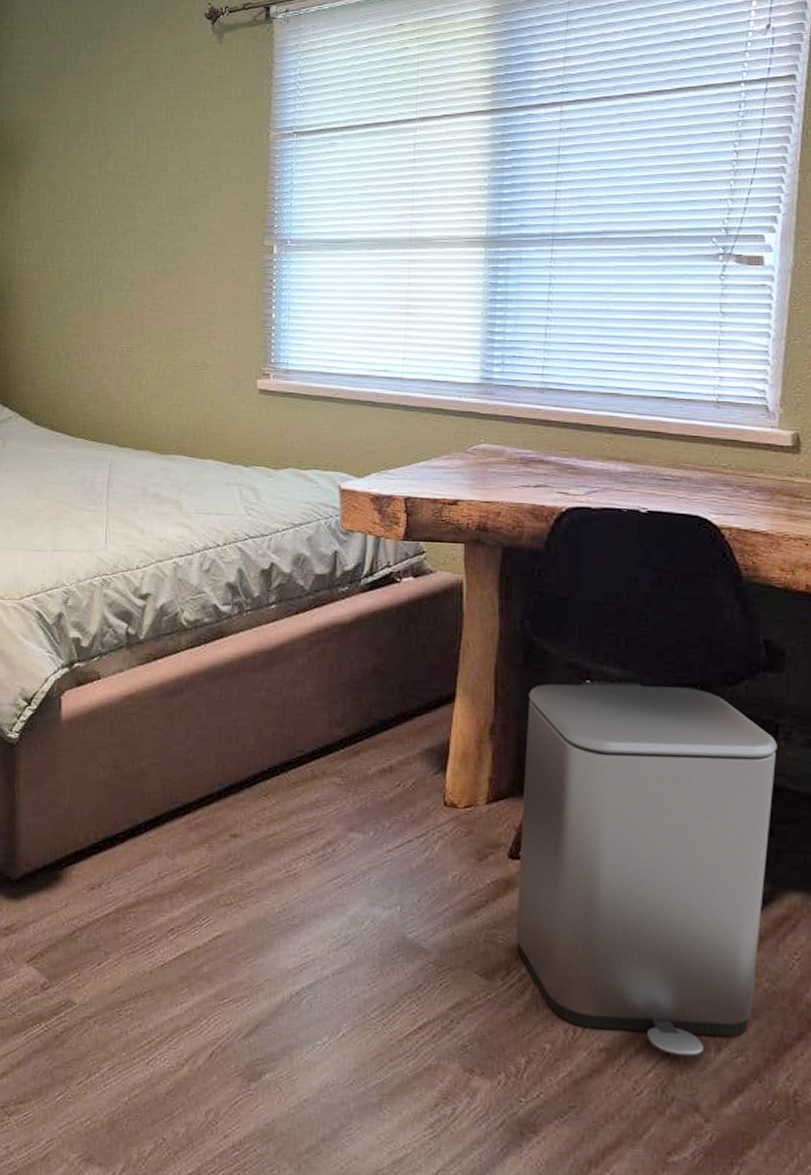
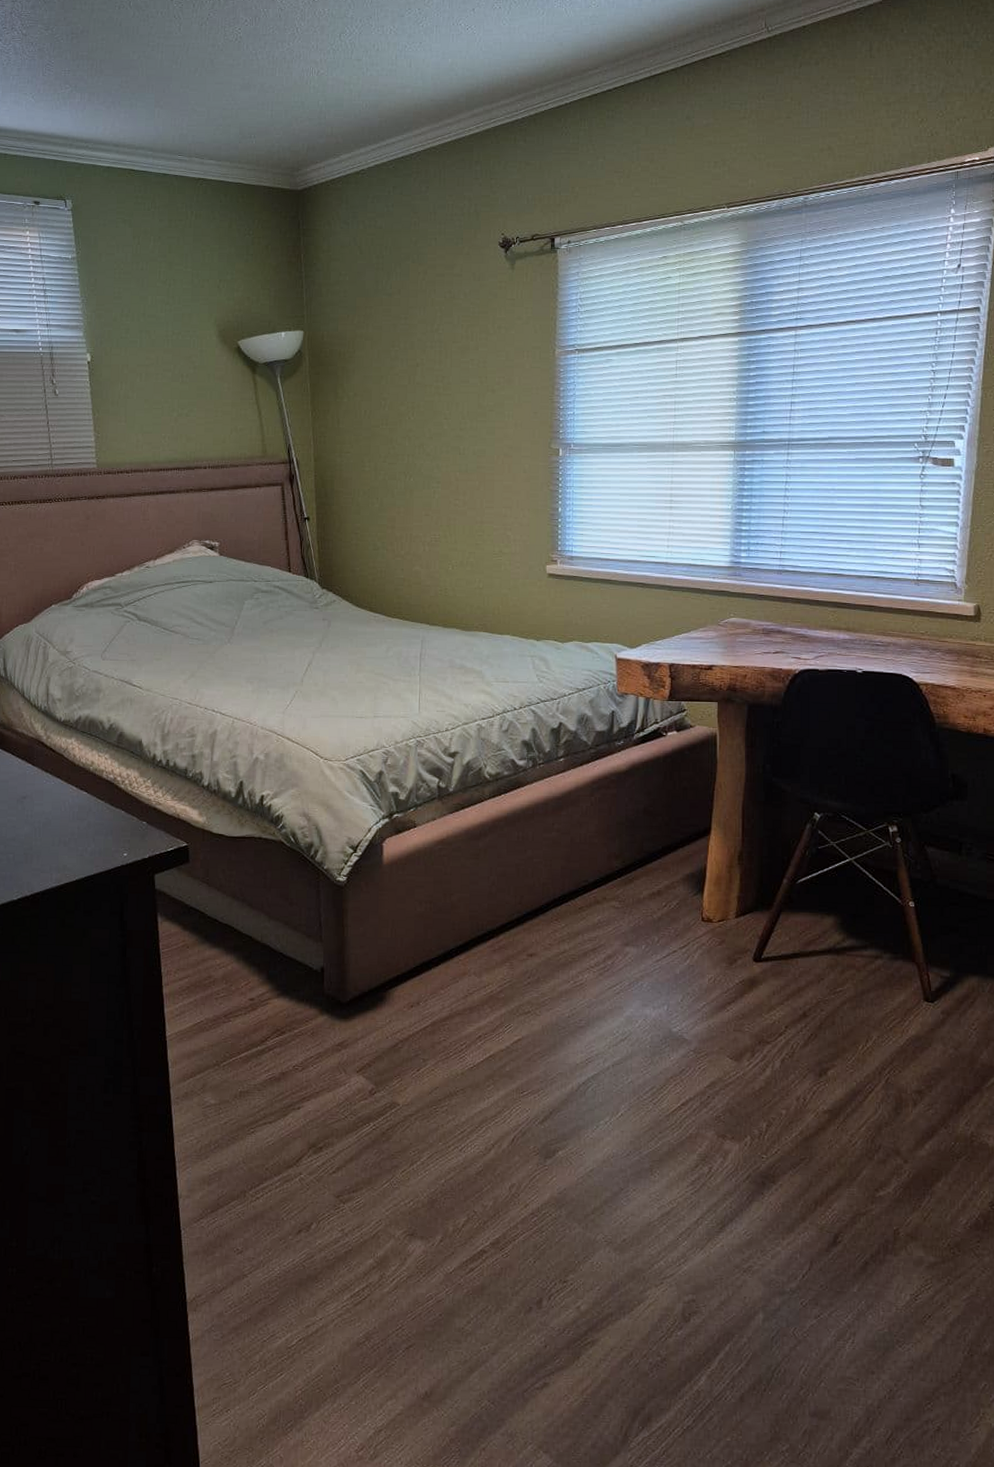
pedal bin: present [516,680,777,1057] -> none [759,812,961,1112]

